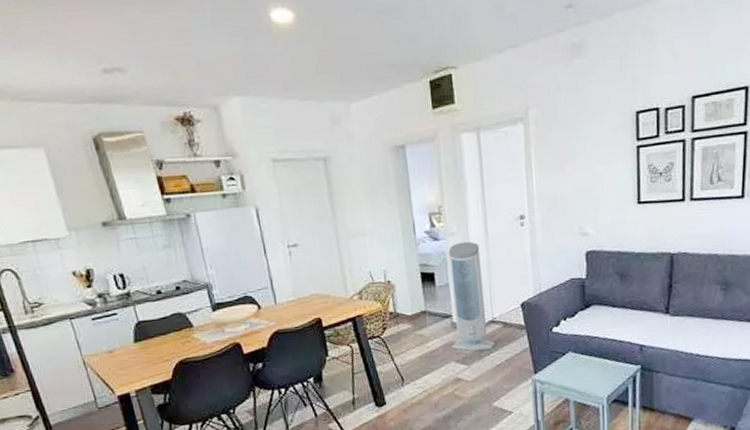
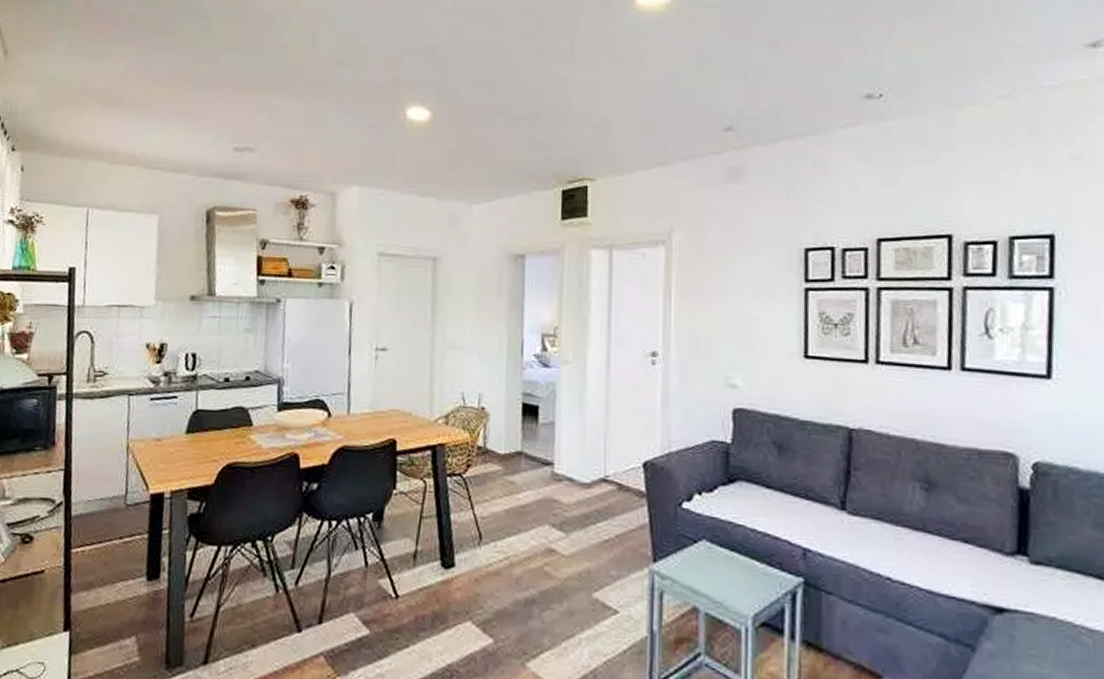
air purifier: present [448,241,495,351] -> none [548,373,604,517]

